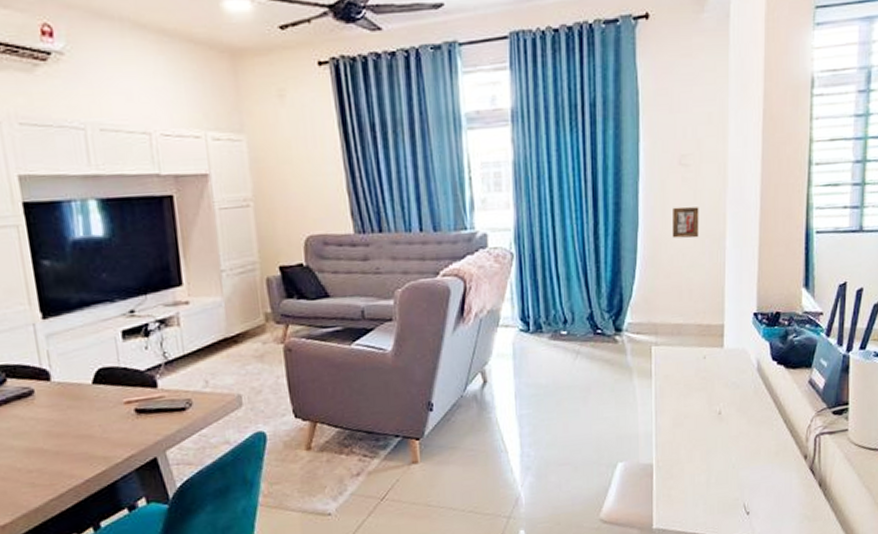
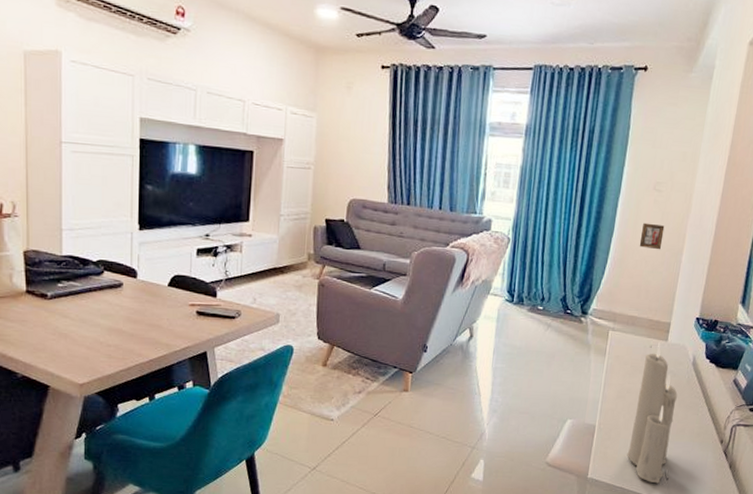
candle: none [695,350,745,521] -> present [627,342,678,484]

